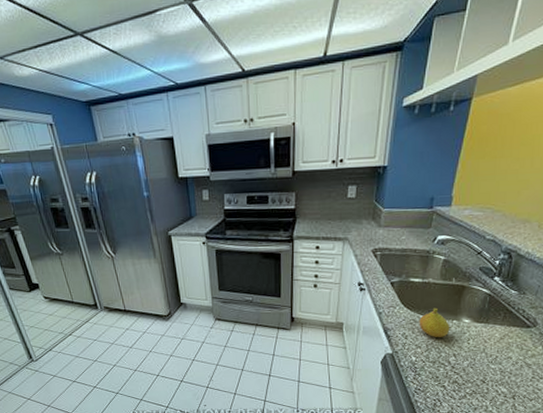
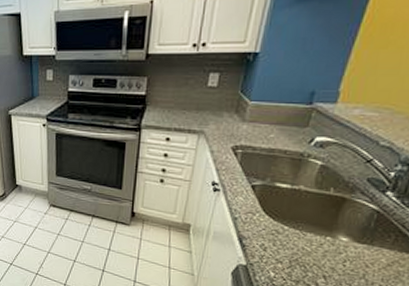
fruit: present [419,307,450,337] -> none [282,219,322,254]

